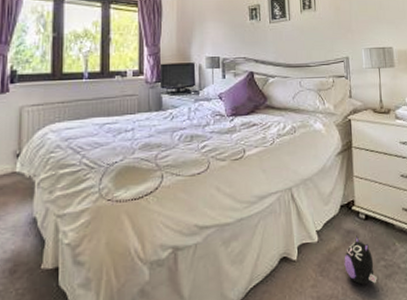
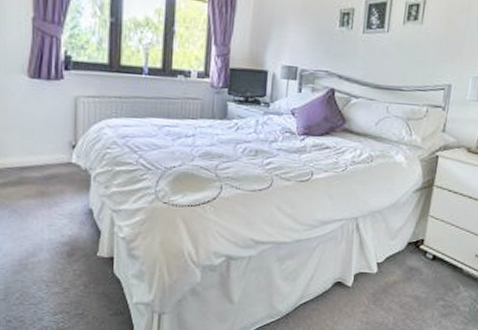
plush toy: present [344,236,377,285] -> none [400,273,433,320]

